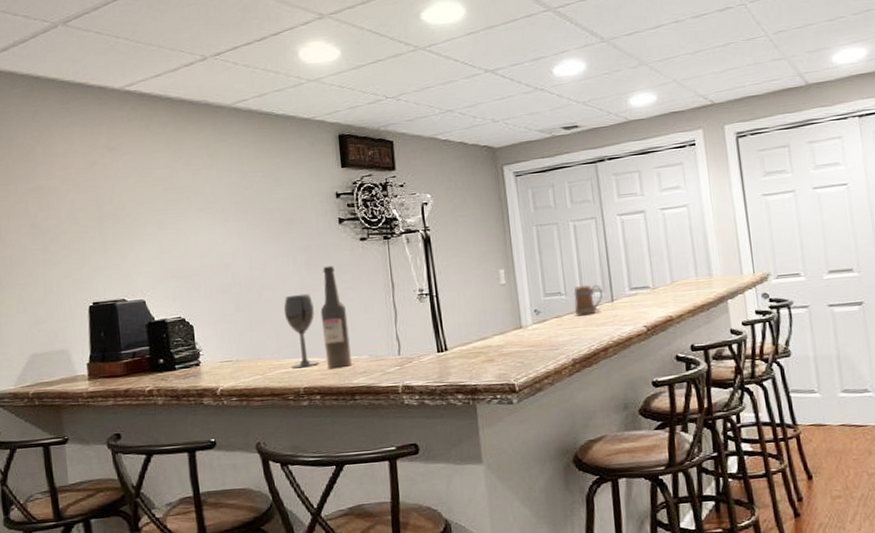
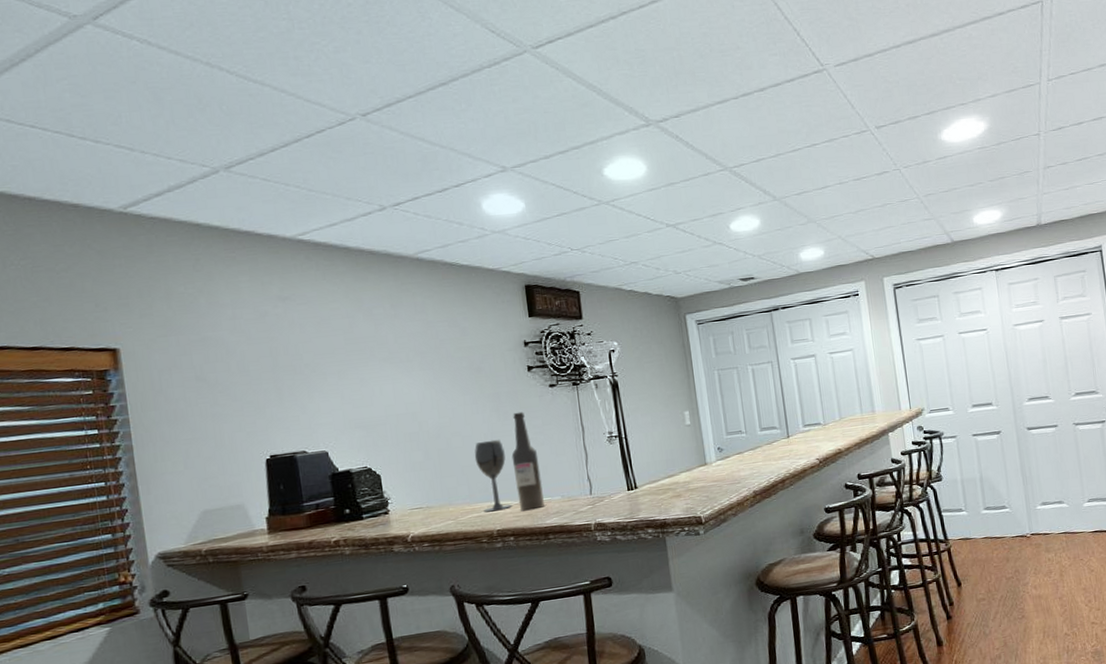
beer mug: present [574,285,603,317] -> none [753,423,780,453]

